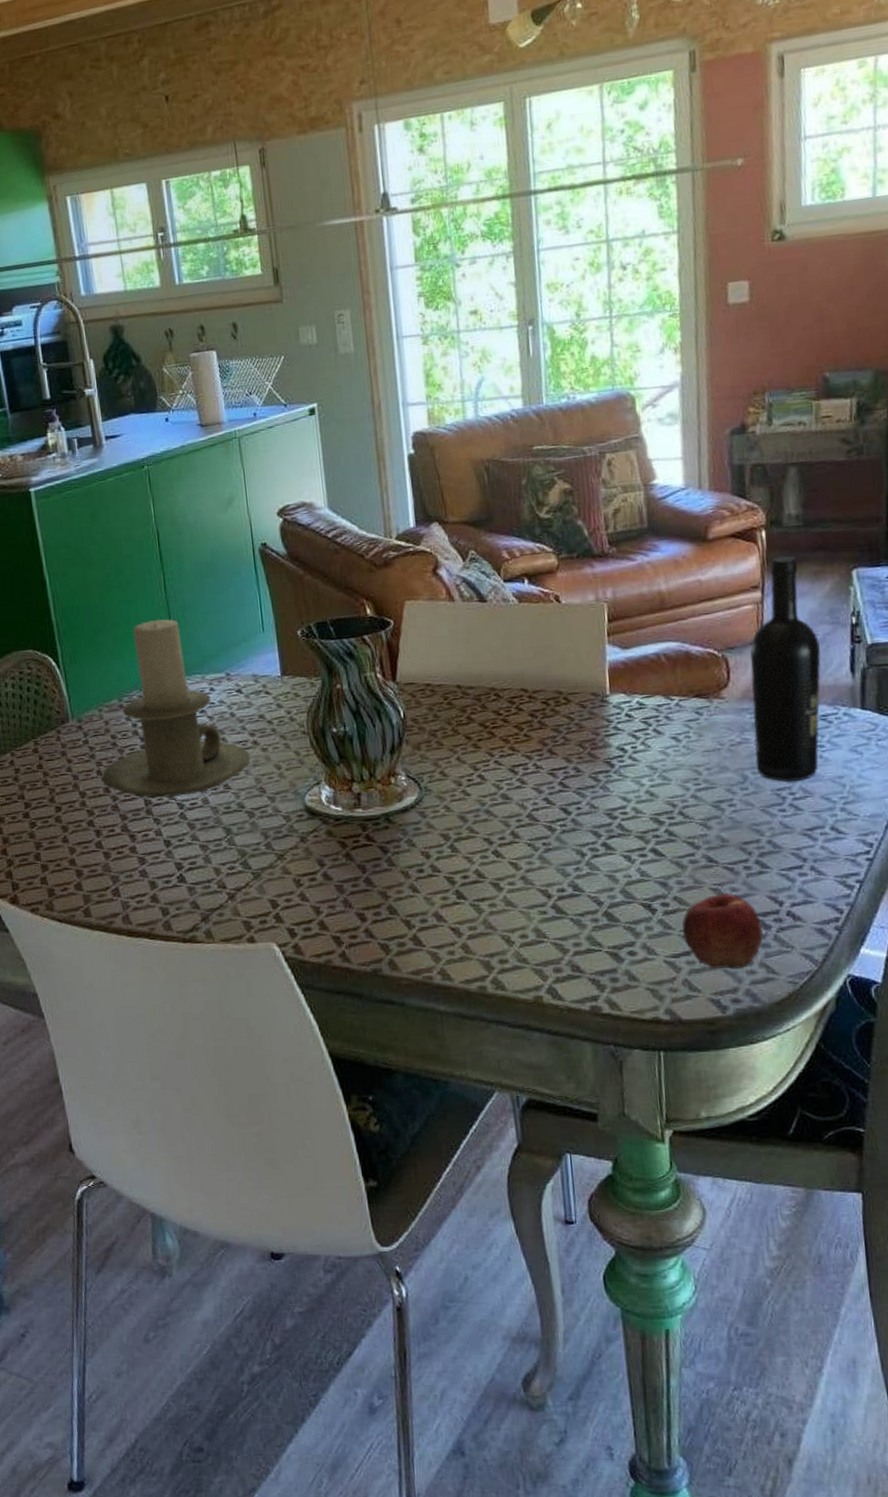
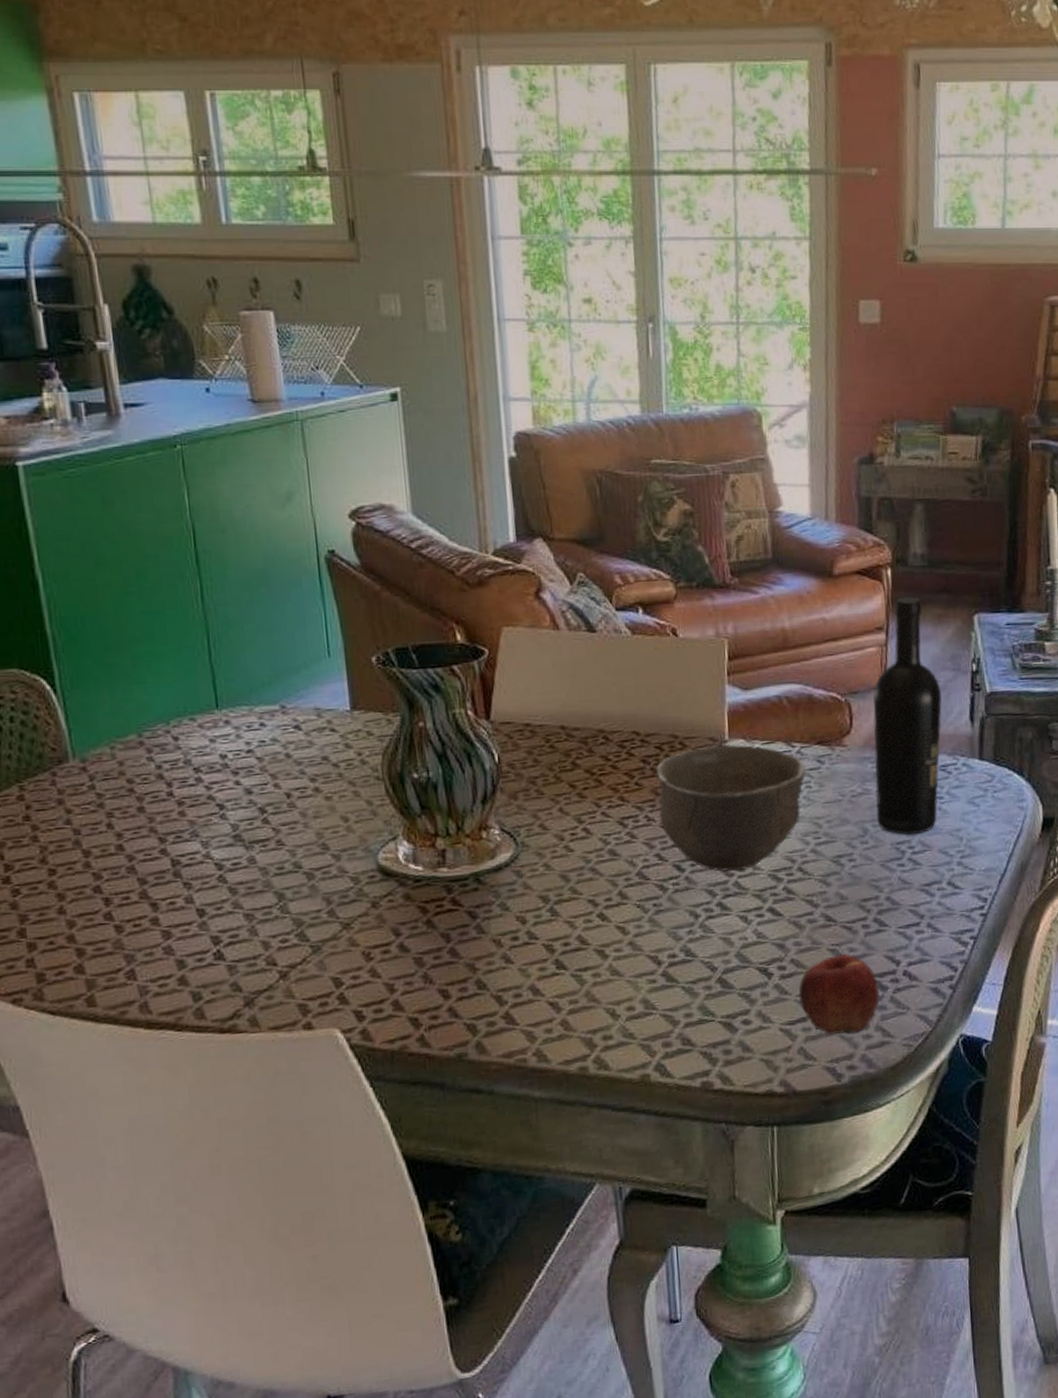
candle holder: present [101,619,250,798] -> none [112,637,310,857]
bowl: none [543,698,685,815] -> present [657,744,806,872]

